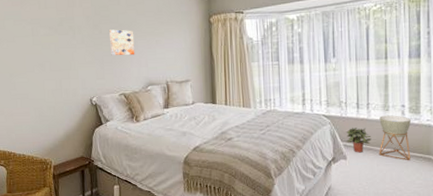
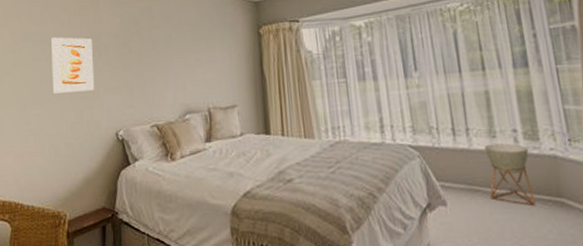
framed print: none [30,17,71,66] -> present [51,36,95,94]
wall art: present [109,29,135,56] -> none [141,47,171,78]
potted plant: present [345,127,372,153] -> none [441,161,478,197]

